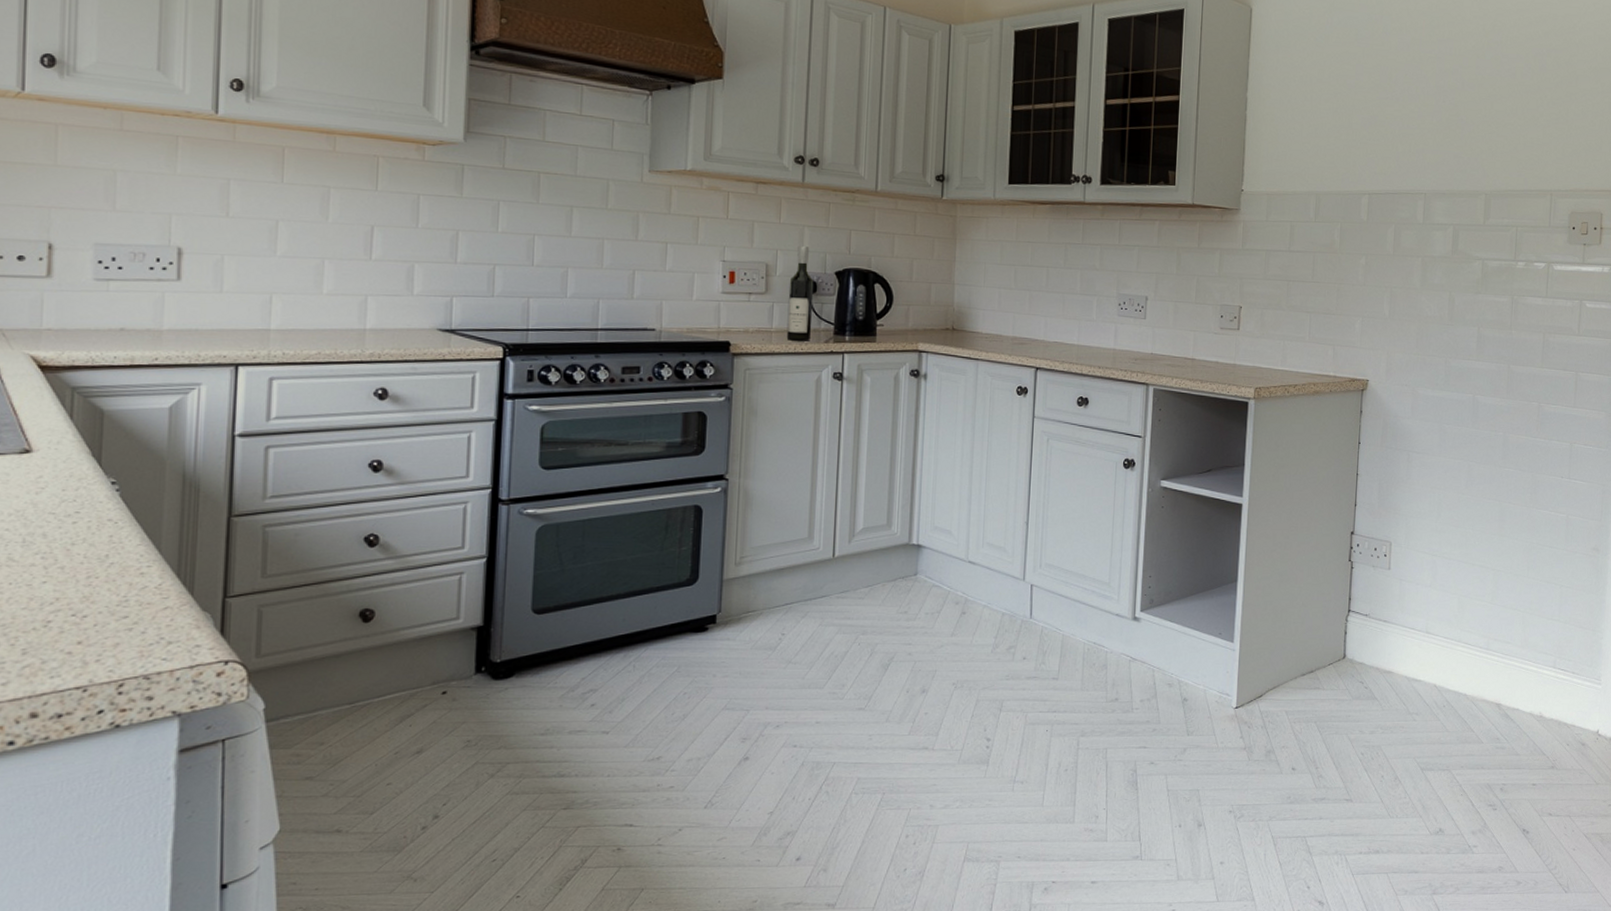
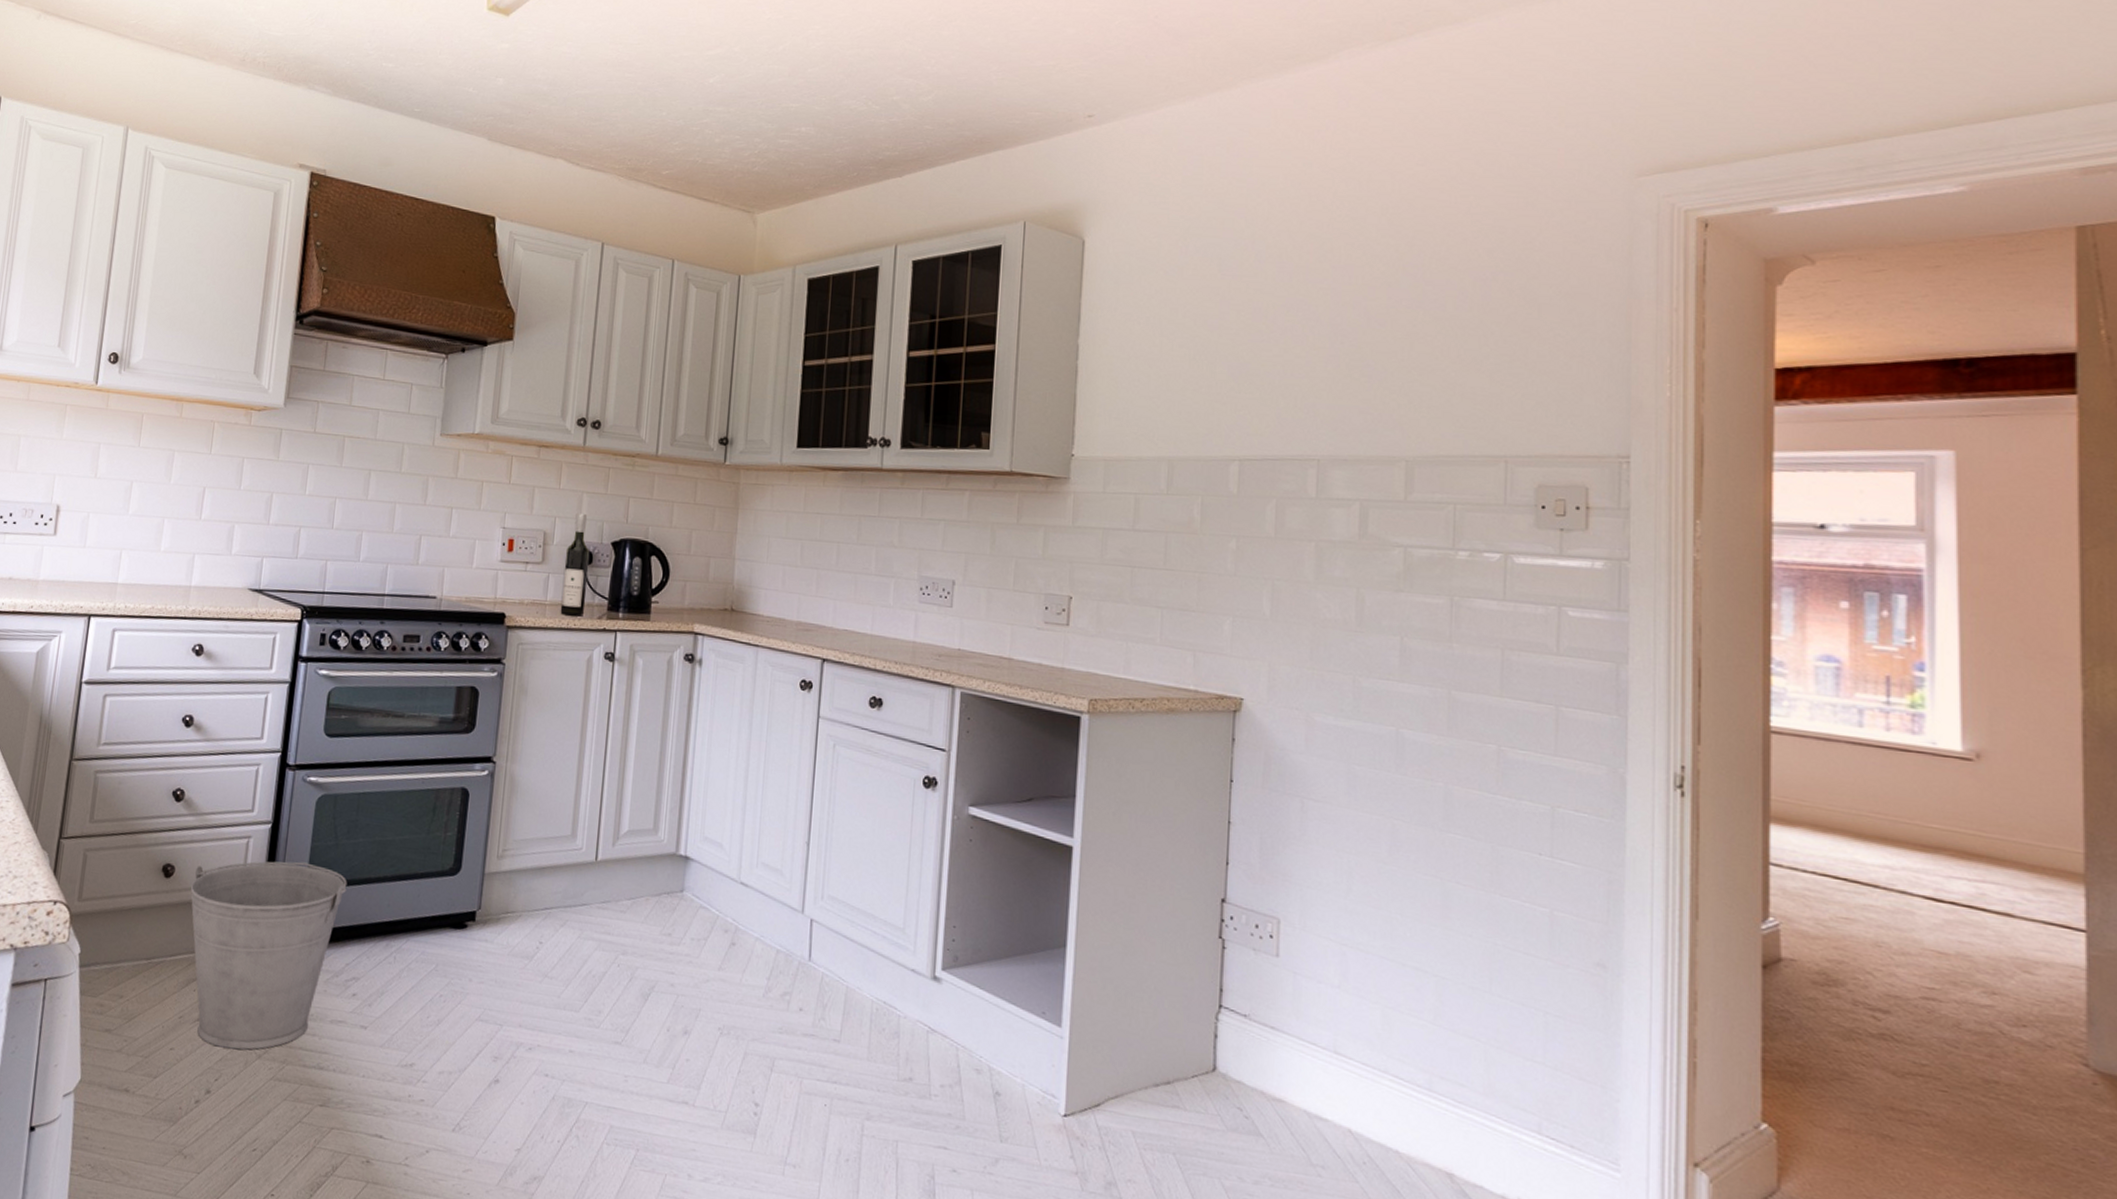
bucket: none [395,590,577,774] -> present [190,861,347,1050]

